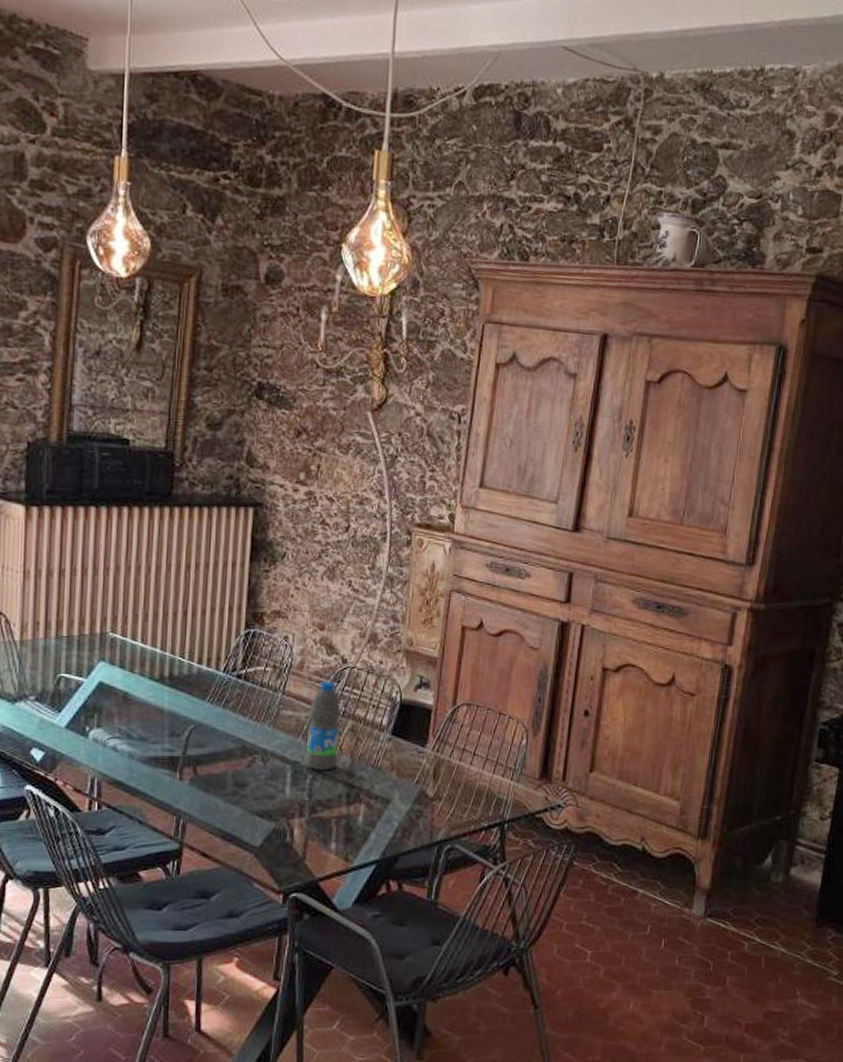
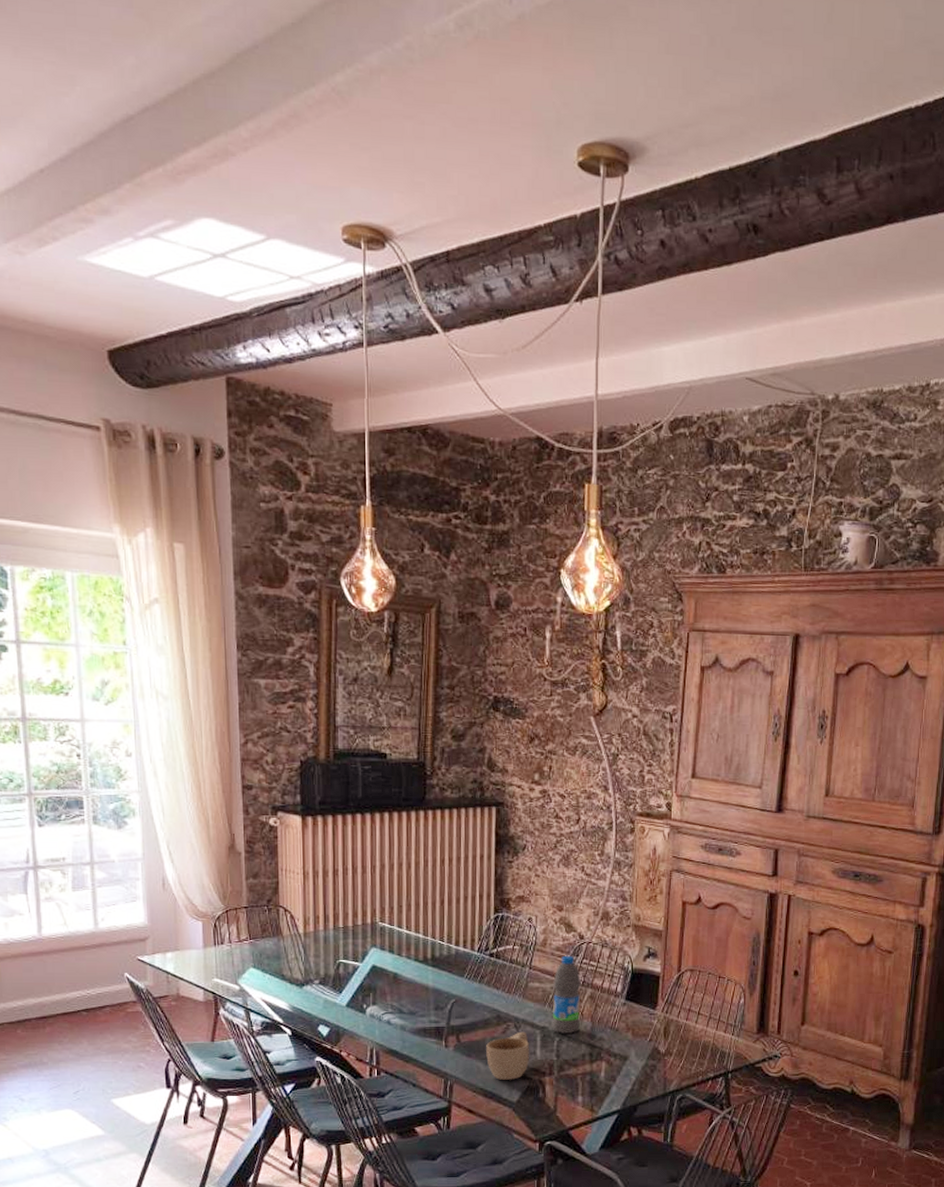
cup: none [227,766,278,821] -> present [486,1031,530,1080]

